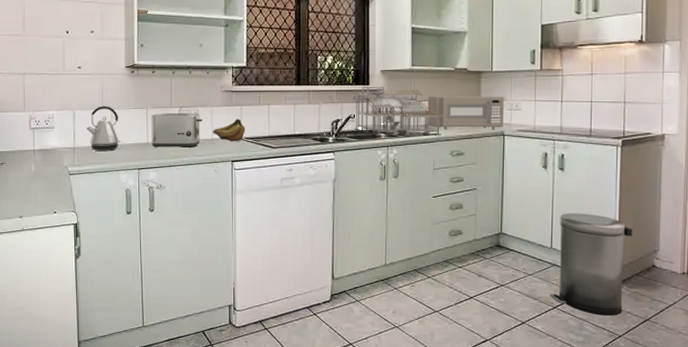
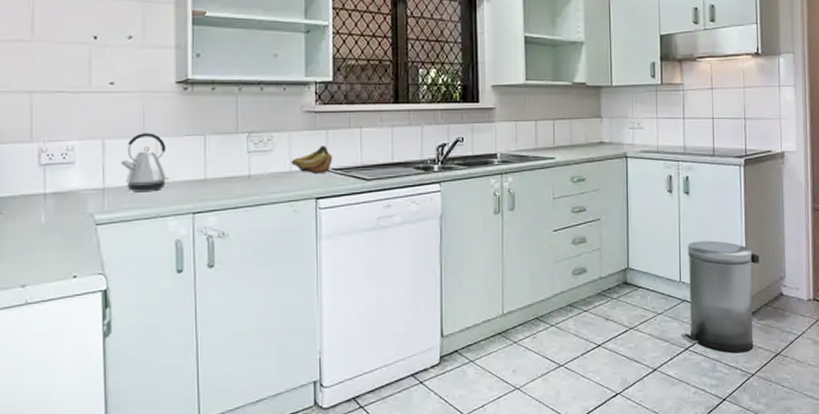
toaster: present [150,112,203,147] -> none [209,139,278,185]
dish rack: present [351,86,446,137] -> none [459,103,565,163]
microwave: present [427,96,504,130] -> none [544,113,626,153]

